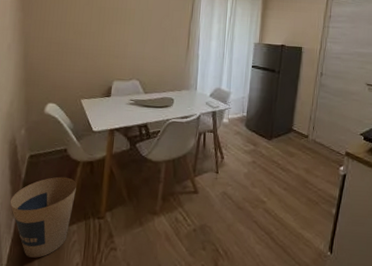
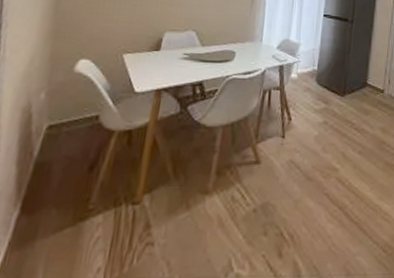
trash can: present [10,176,77,258] -> none [12,151,108,266]

